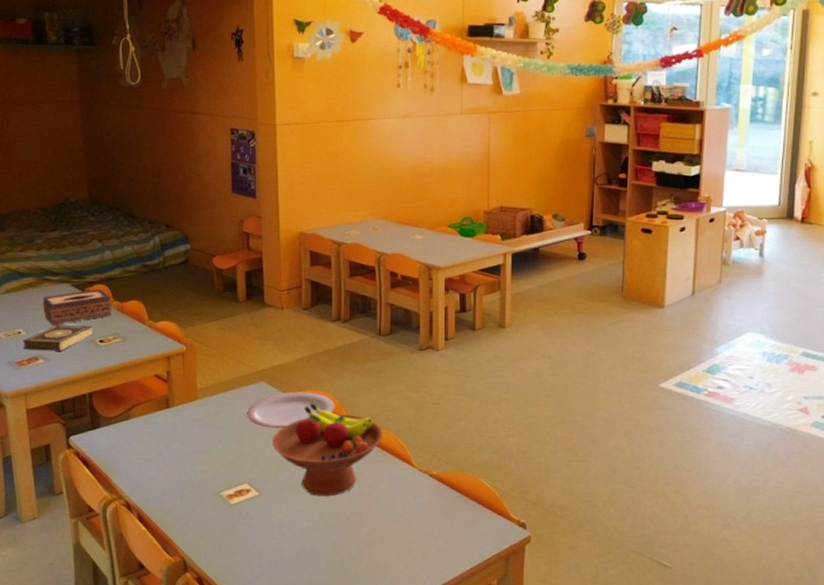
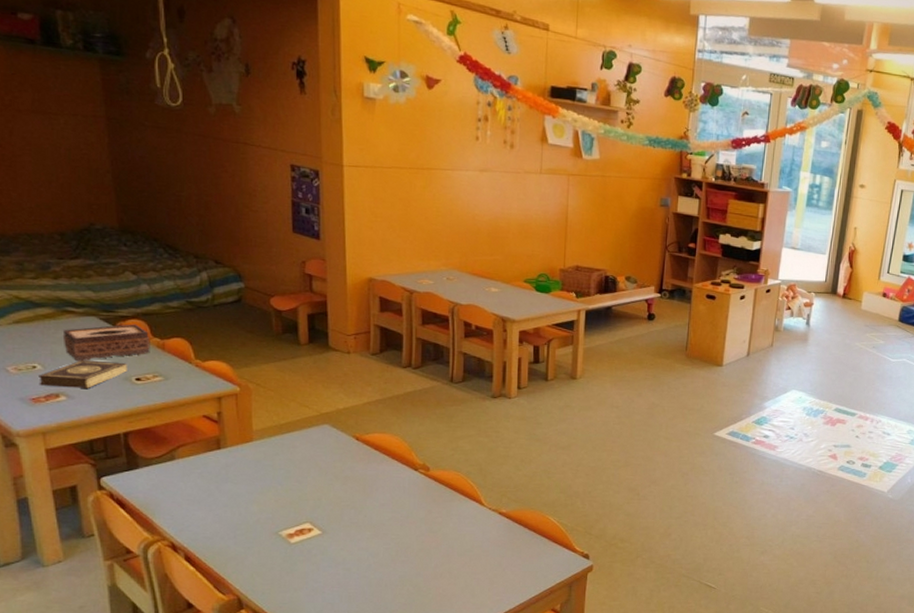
plate: present [247,391,335,428] -> none [309,434,405,470]
fruit bowl: present [272,403,383,497] -> none [337,446,453,534]

